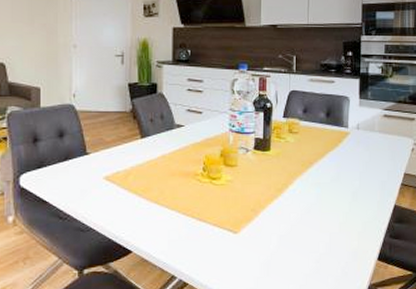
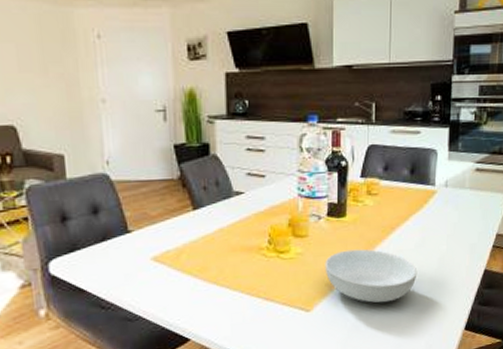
serving bowl: none [251,180,334,230] -> present [325,249,418,303]

